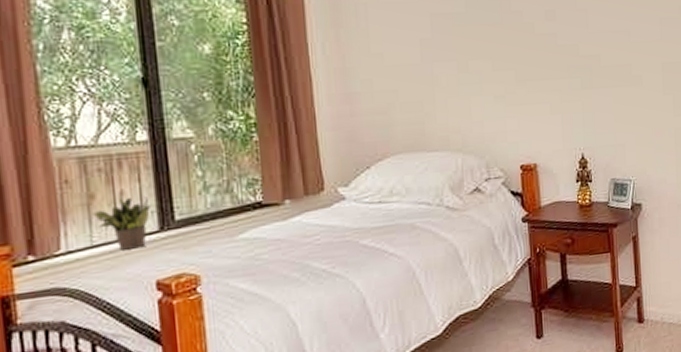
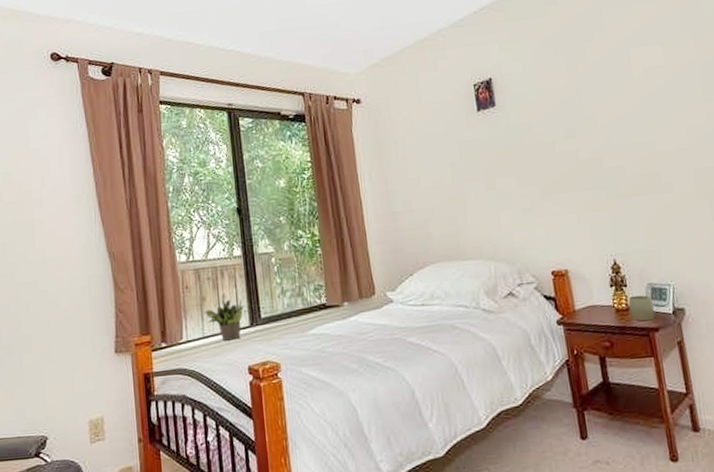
mug: none [592,190,616,217] -> present [628,295,656,321]

